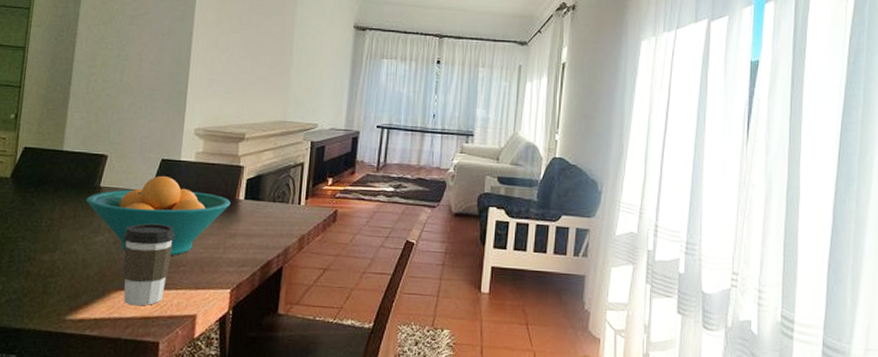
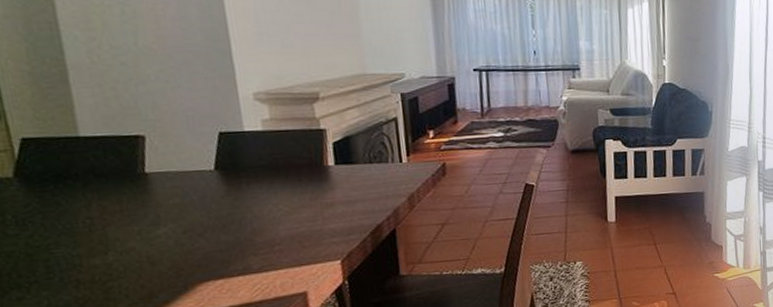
fruit bowl: present [86,175,231,256] -> none [130,150,320,240]
coffee cup: present [123,223,175,306] -> none [193,203,262,295]

